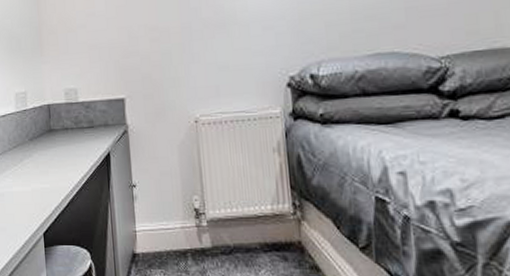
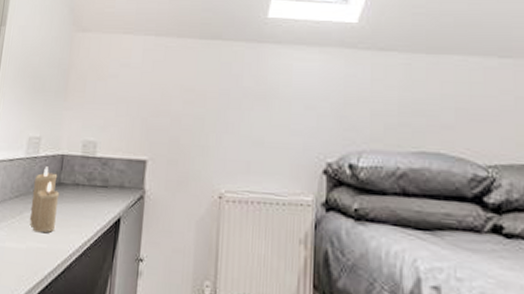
candle: none [27,117,53,175] -> present [29,166,60,233]

